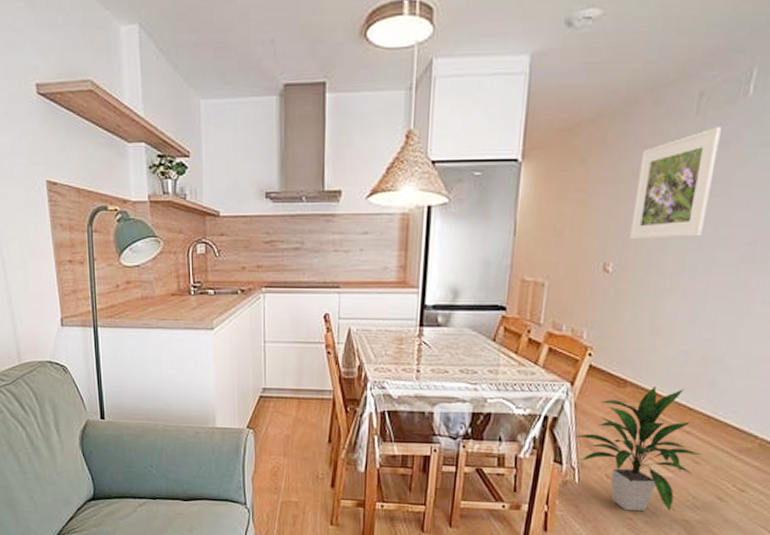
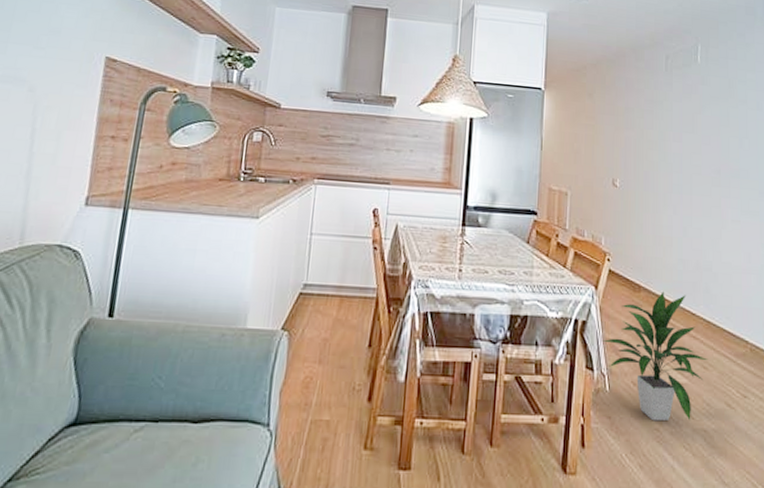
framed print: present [630,127,721,240] -> none [630,81,683,163]

